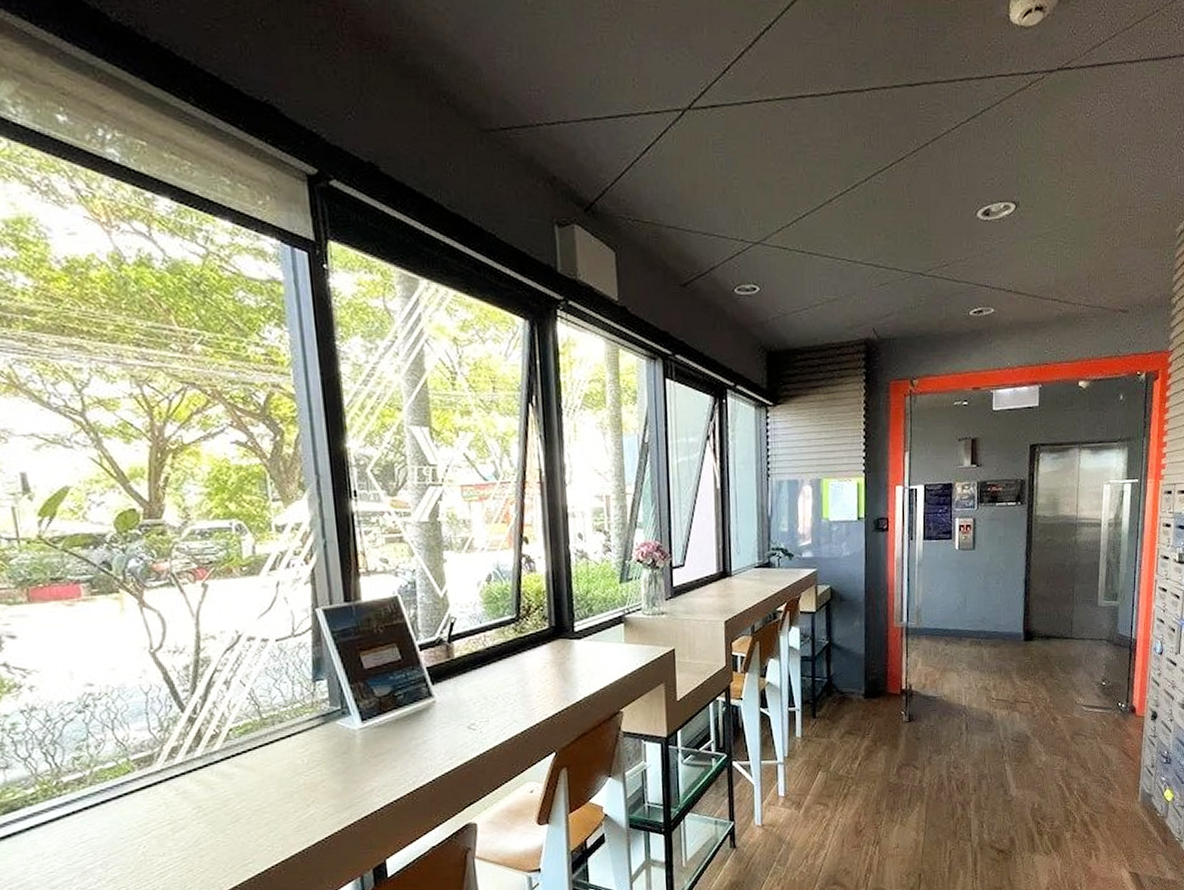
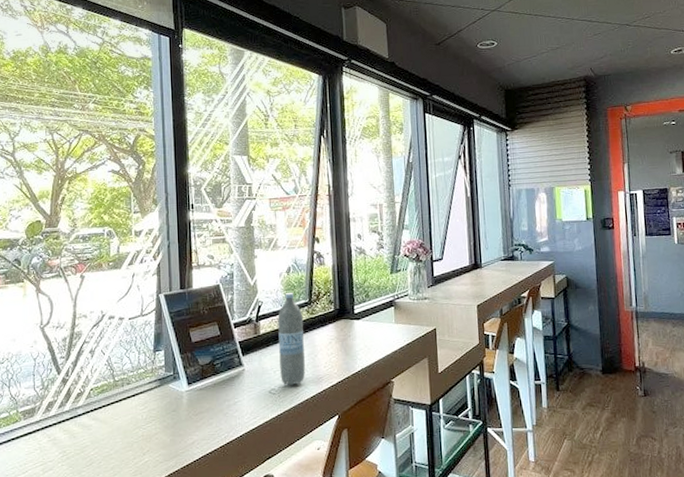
water bottle: none [476,606,514,720] -> present [278,293,305,386]

